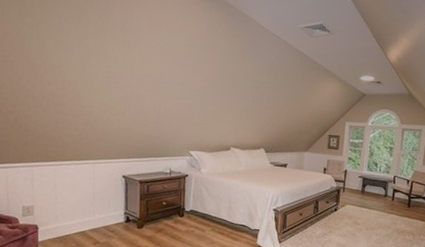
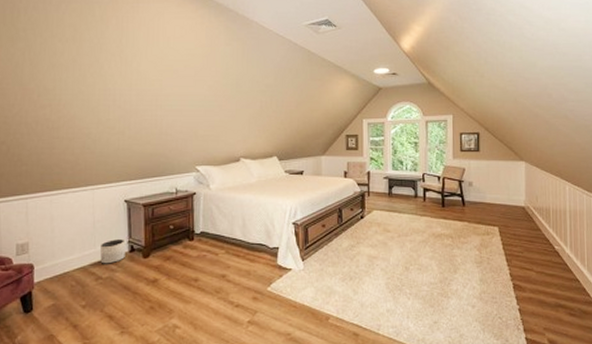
planter: none [98,210,122,231] -> present [100,239,126,264]

